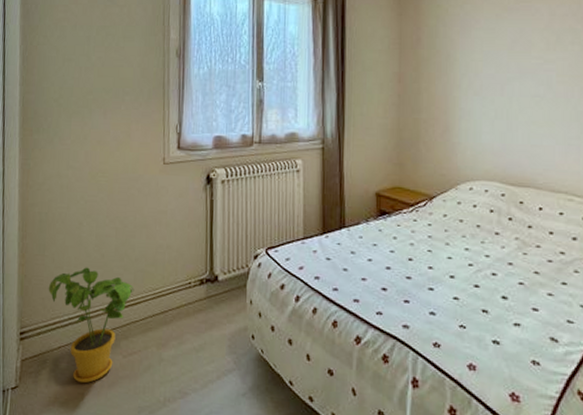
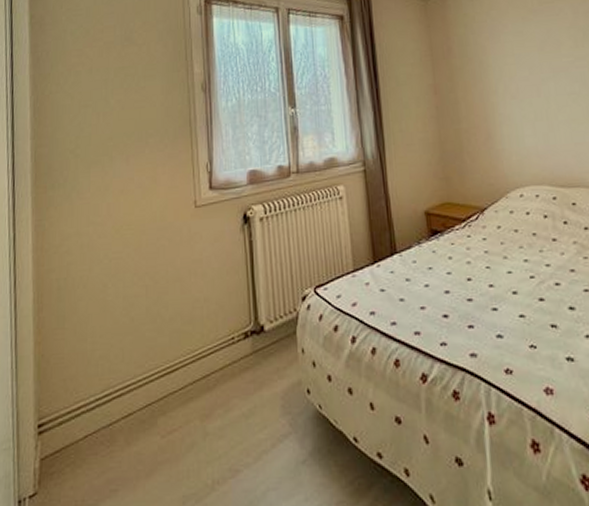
house plant: present [48,267,135,384] -> none [70,335,171,478]

